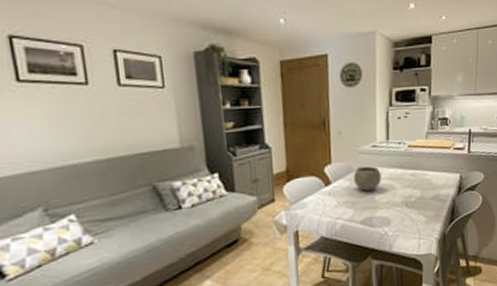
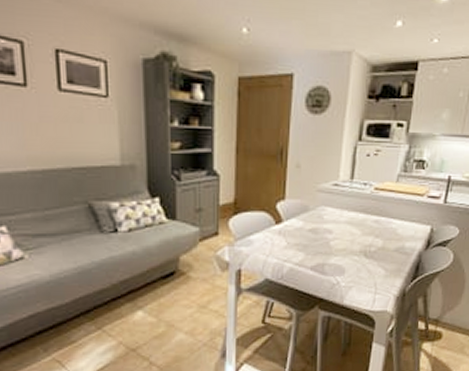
bowl: present [354,165,382,191] -> none [309,206,340,234]

